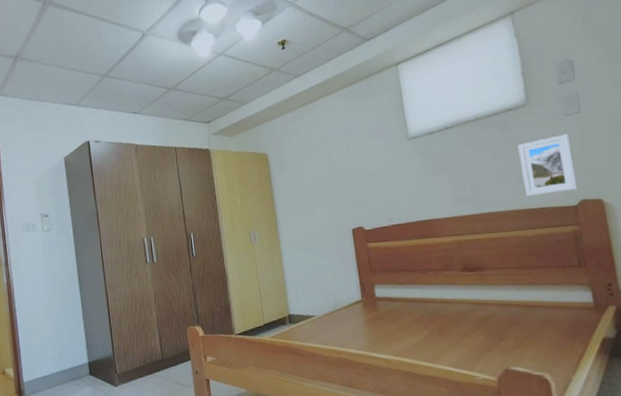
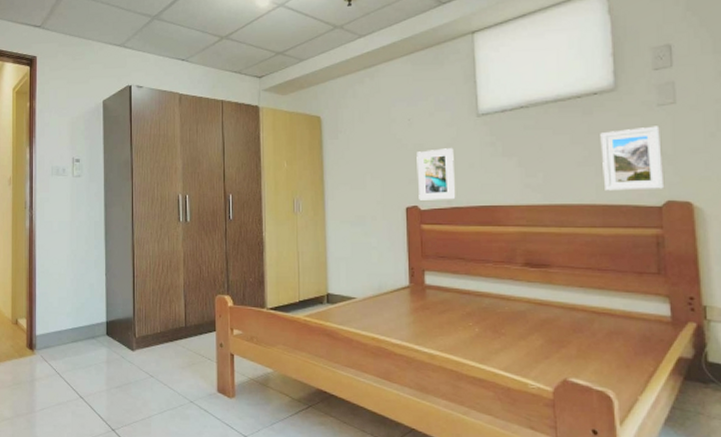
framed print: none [357,171,396,221] -> present [416,148,456,200]

